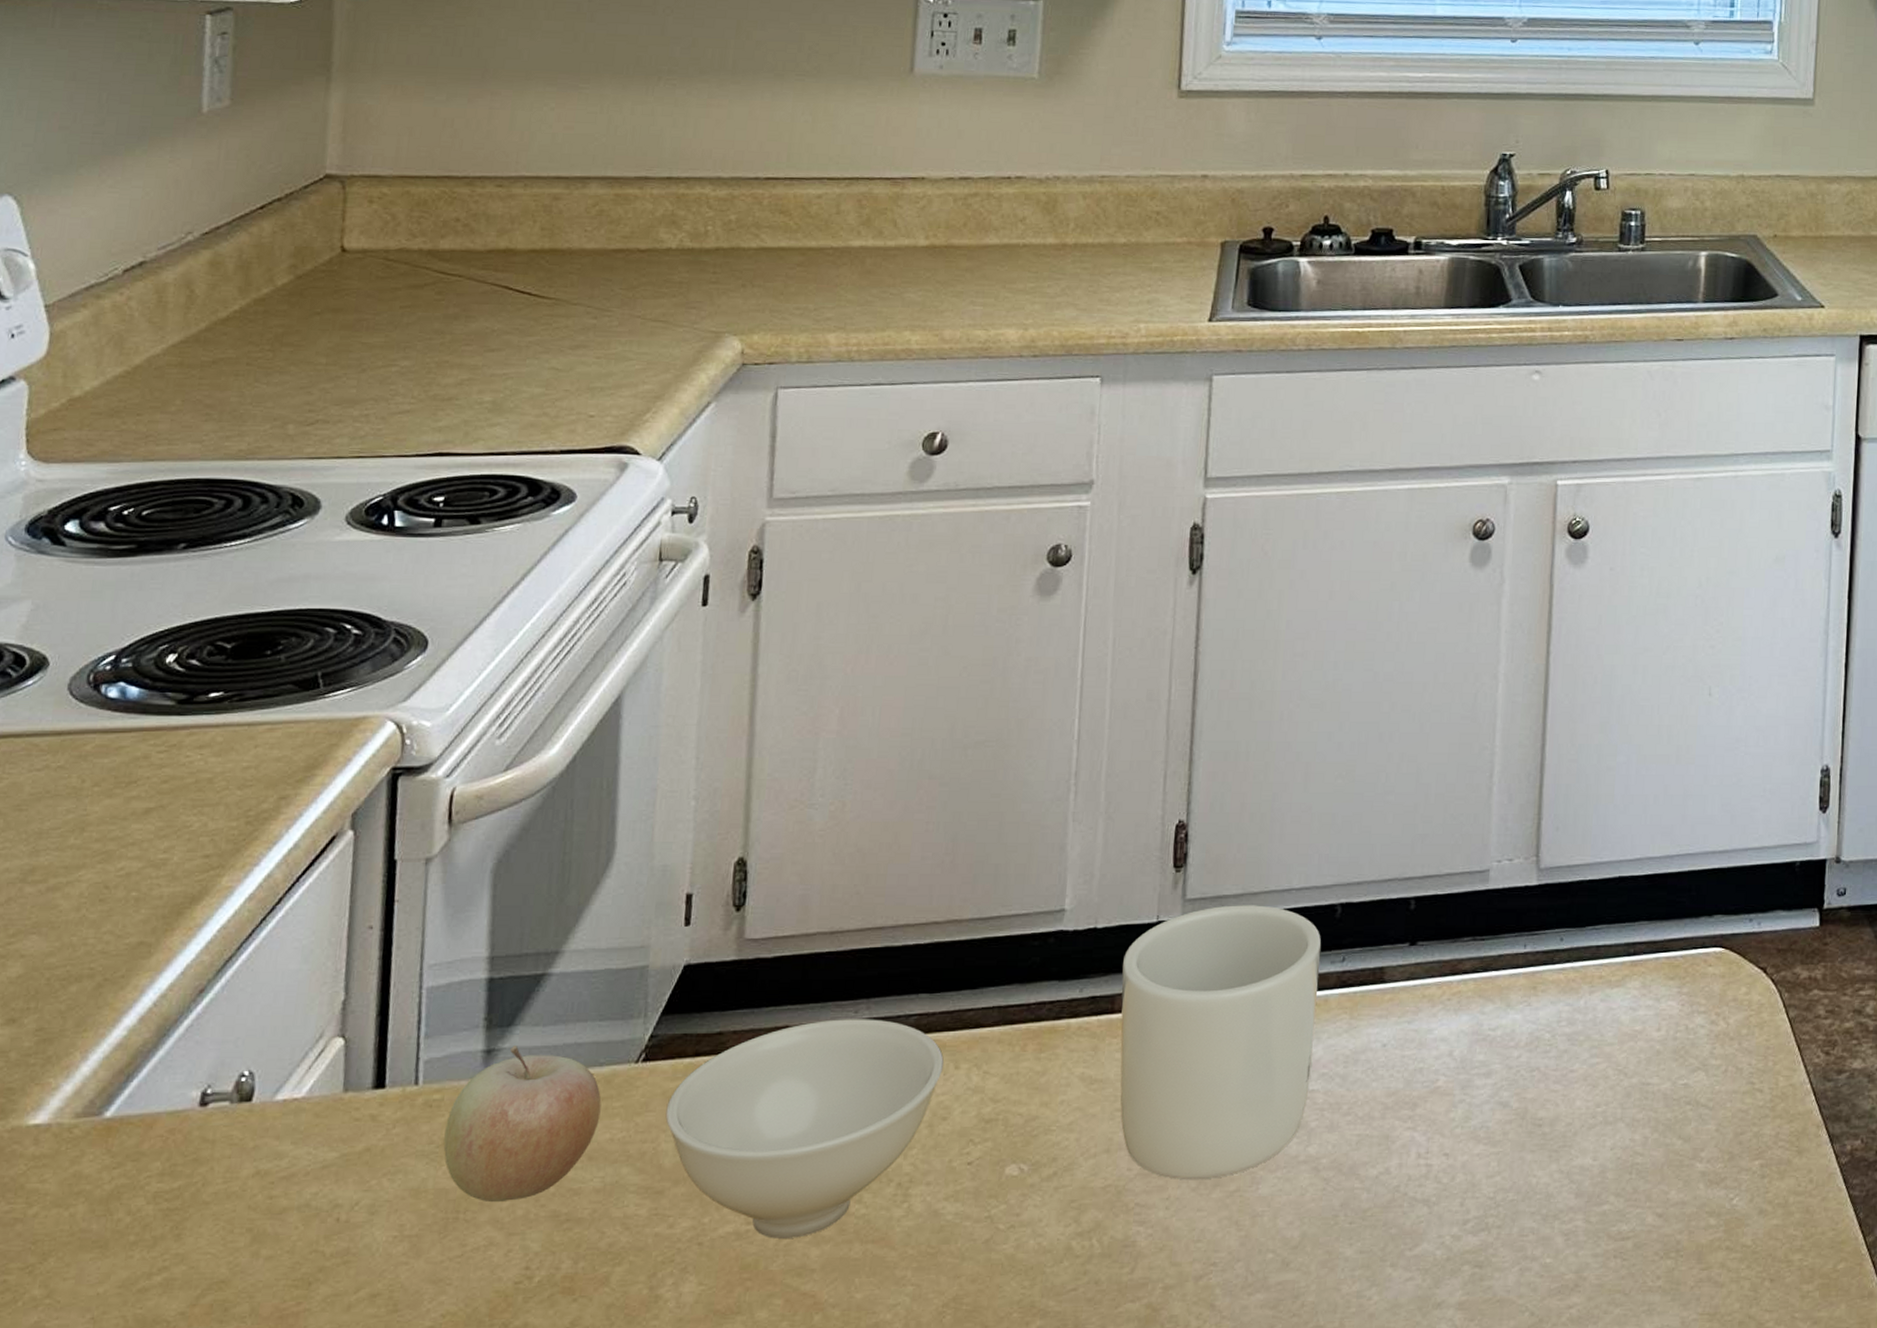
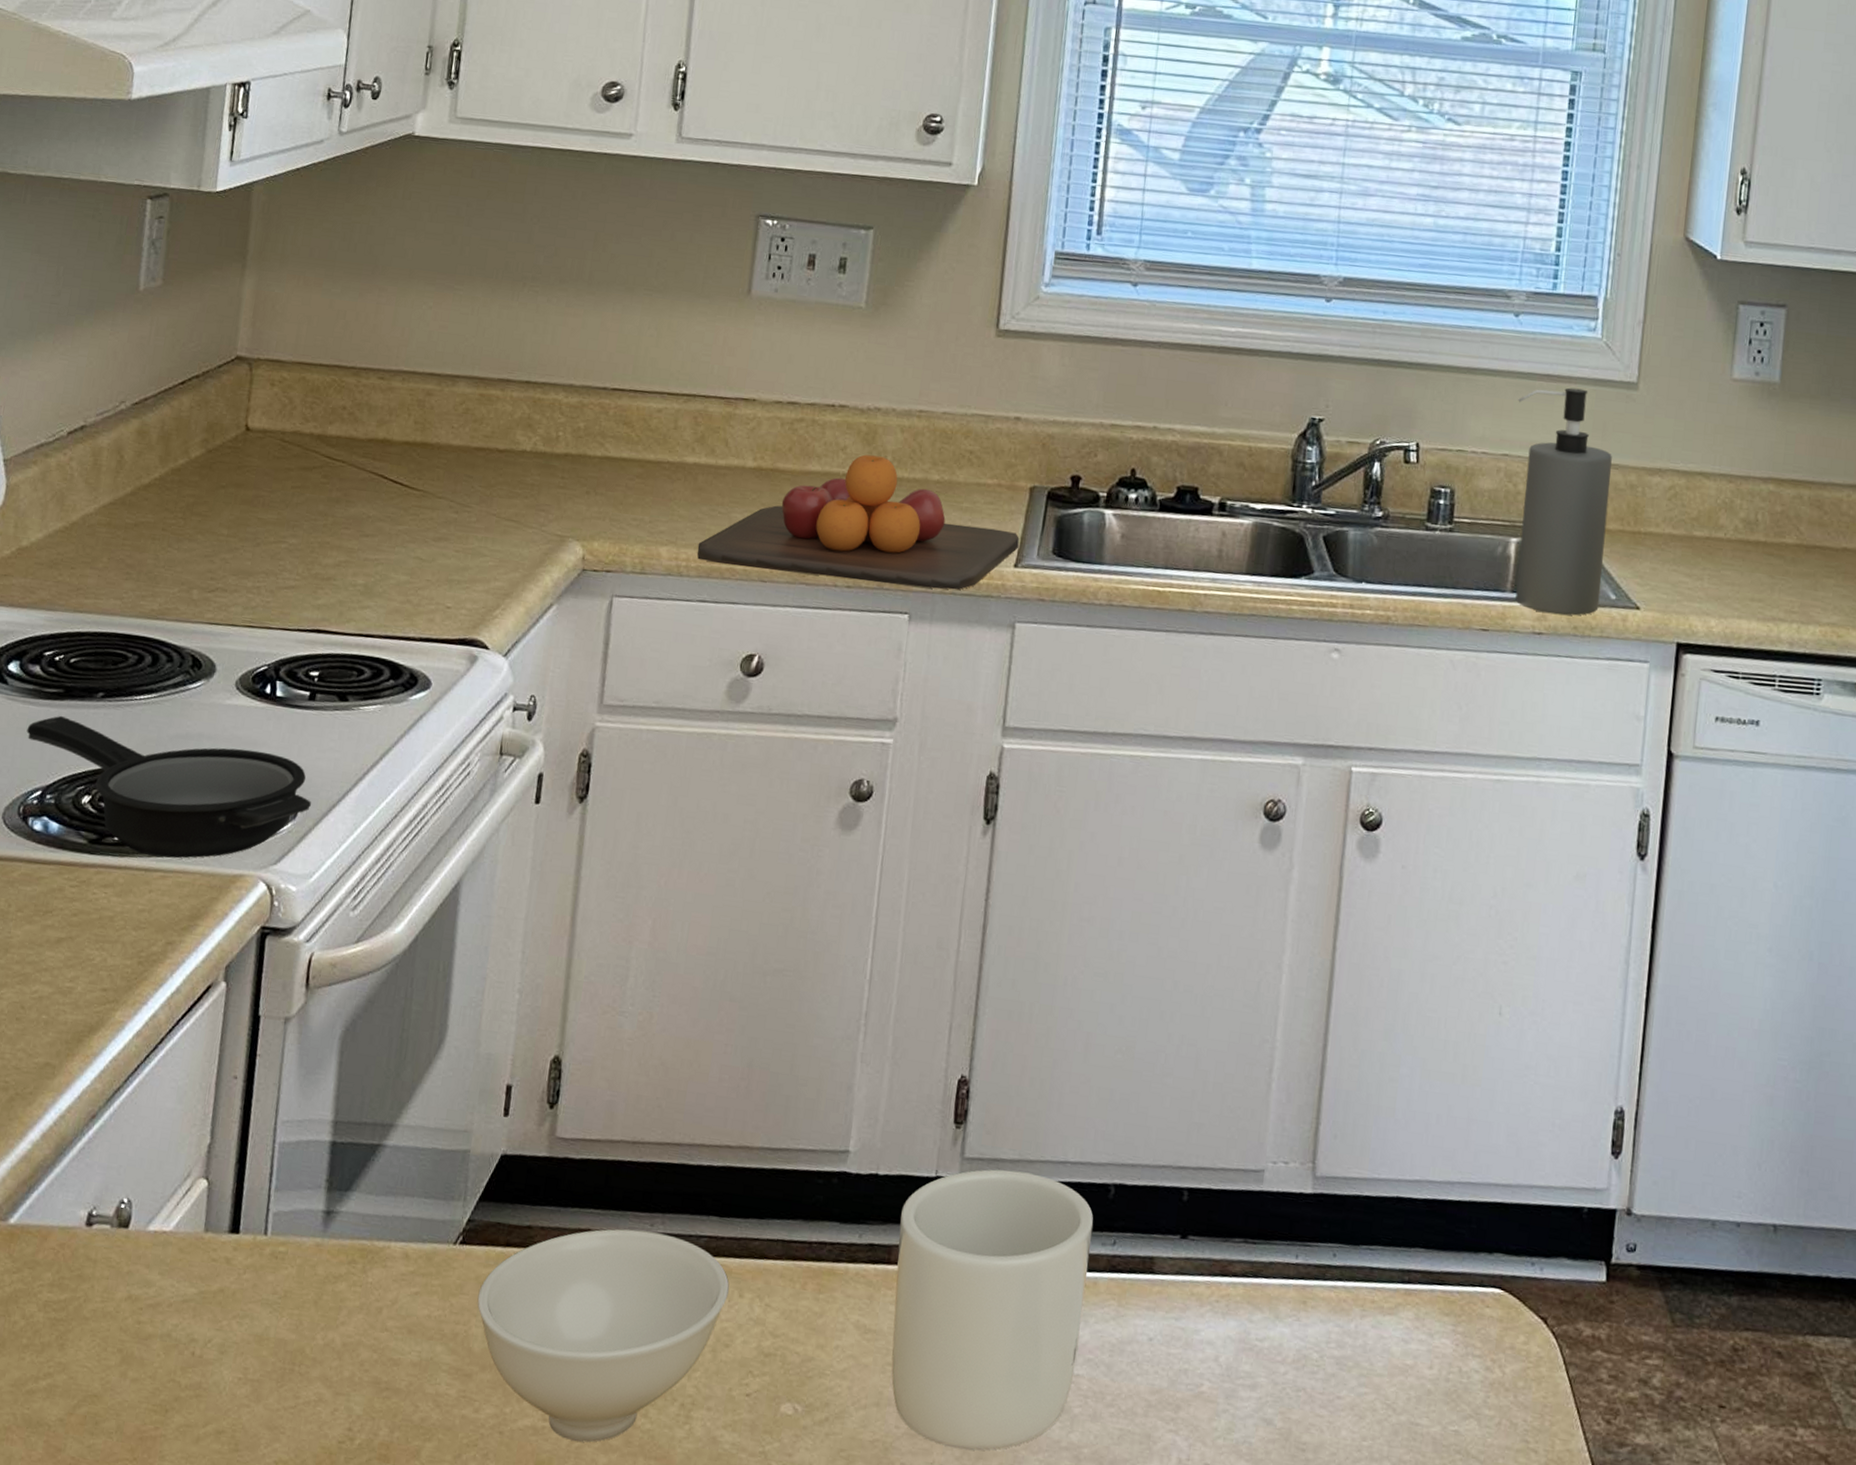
frying pan: none [92,572,443,708] -> present [26,715,311,858]
fruit: present [443,1046,602,1203] -> none [285,1210,422,1362]
chopping board: none [868,224,1213,350] -> present [697,454,1020,590]
soap dispenser: none [1701,107,1793,320] -> present [1515,387,1612,616]

